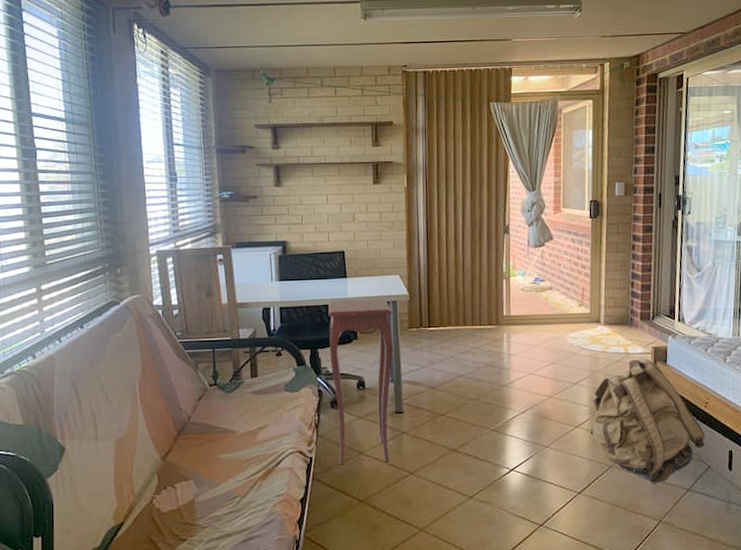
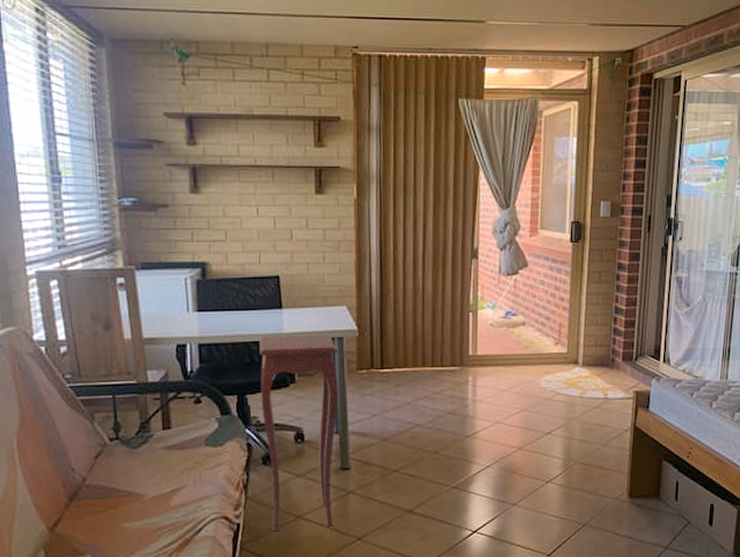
backpack: present [589,358,706,485] -> none [562,403,687,544]

